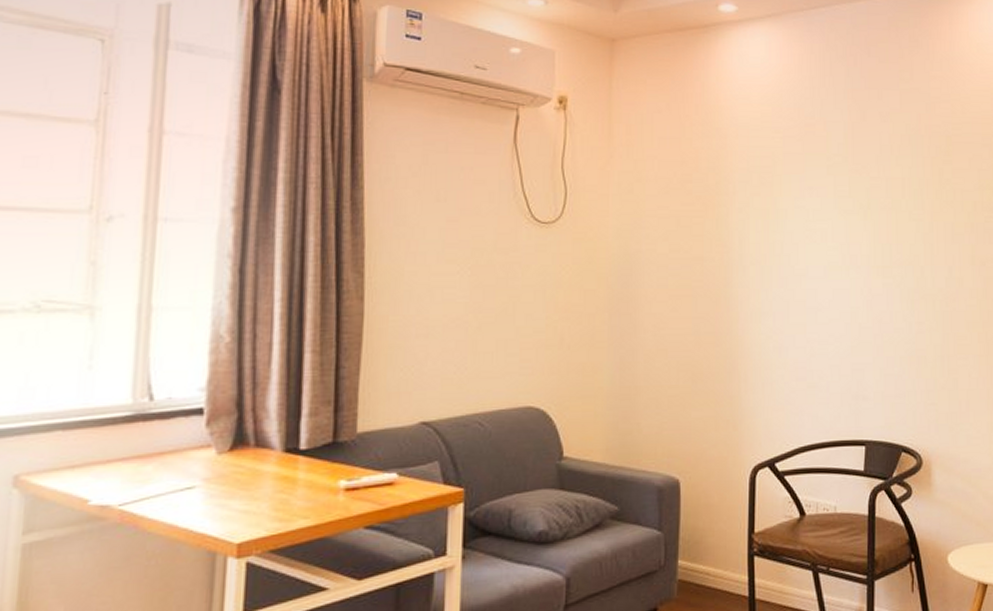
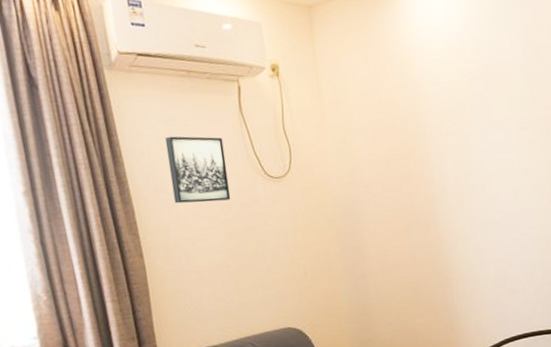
wall art: none [416,162,488,243] -> present [164,136,231,204]

